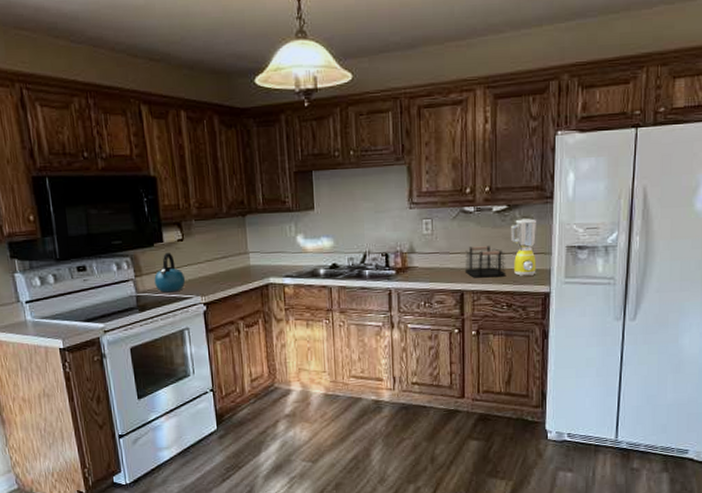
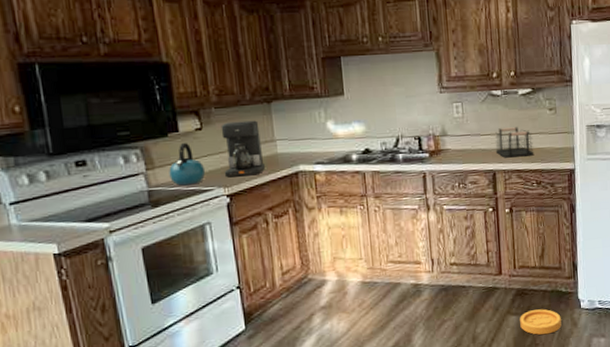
coffee maker: none [200,233,238,287] -> present [220,120,265,178]
pet bowl: none [481,436,525,463] -> present [520,309,562,335]
blender: present [510,218,537,277] -> none [535,100,561,156]

